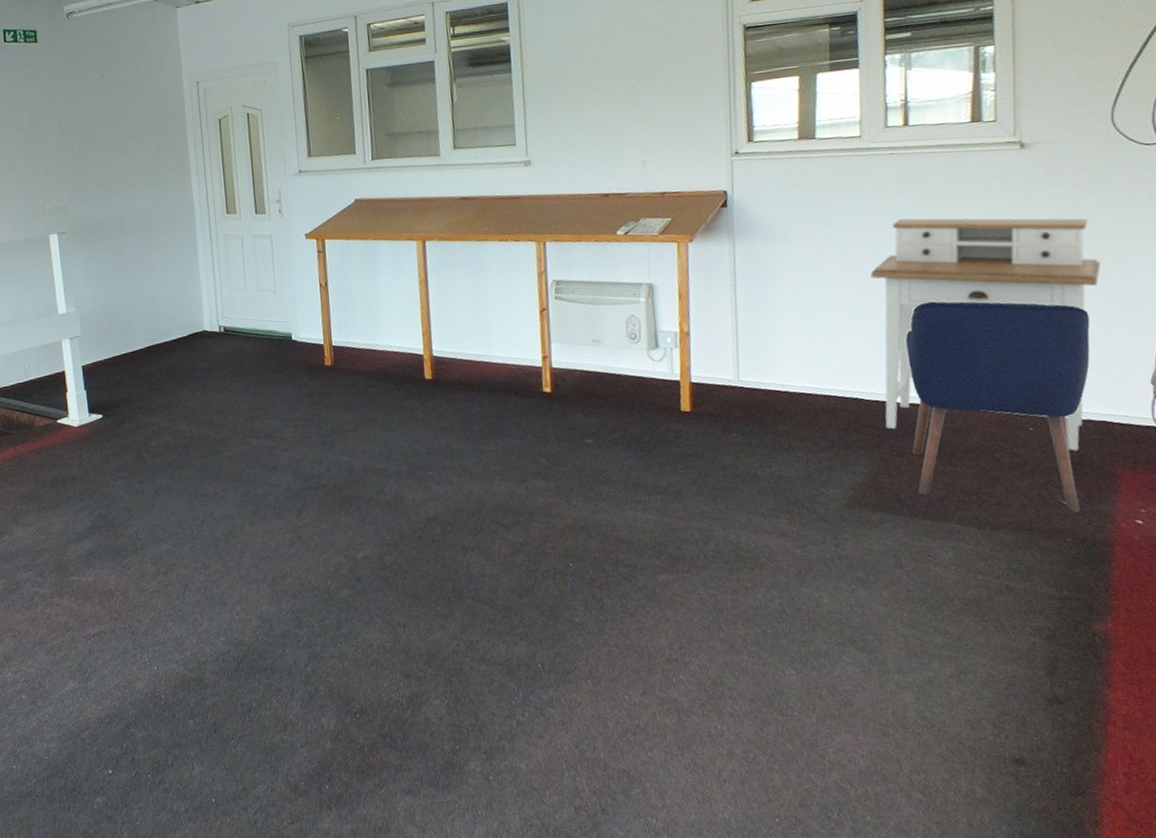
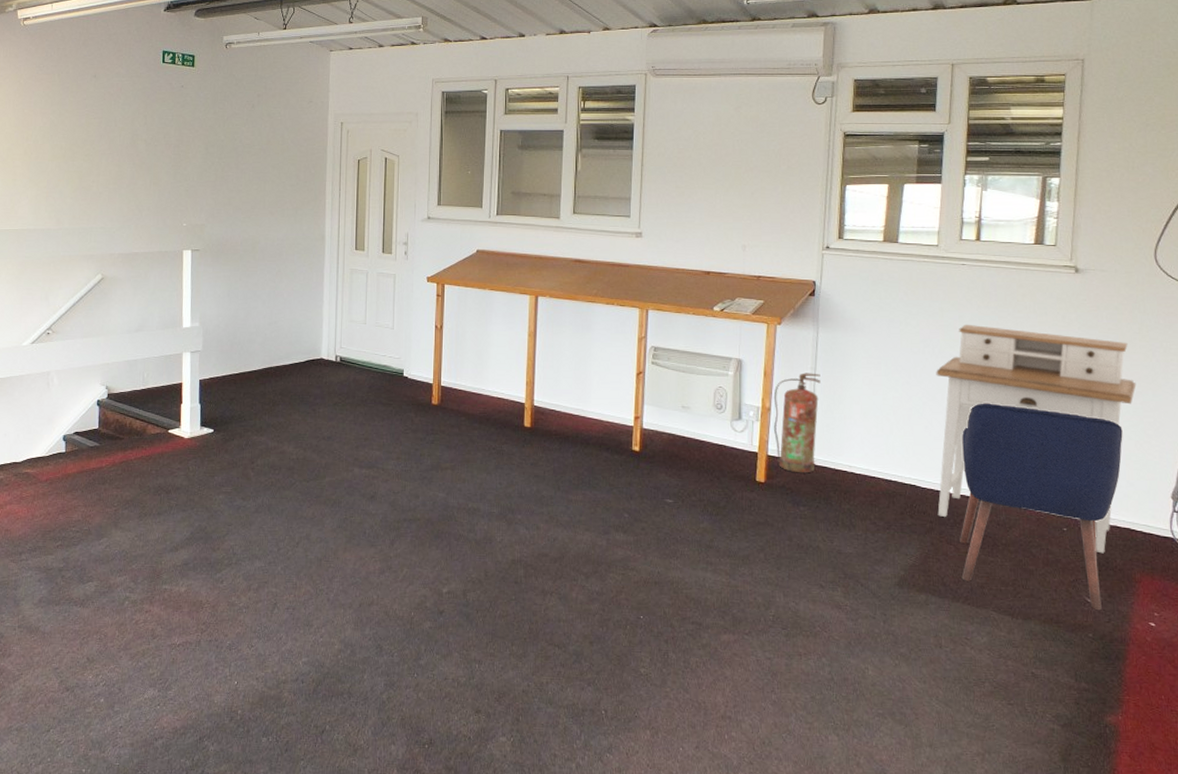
fire extinguisher: none [691,290,745,399] -> present [773,373,821,474]

